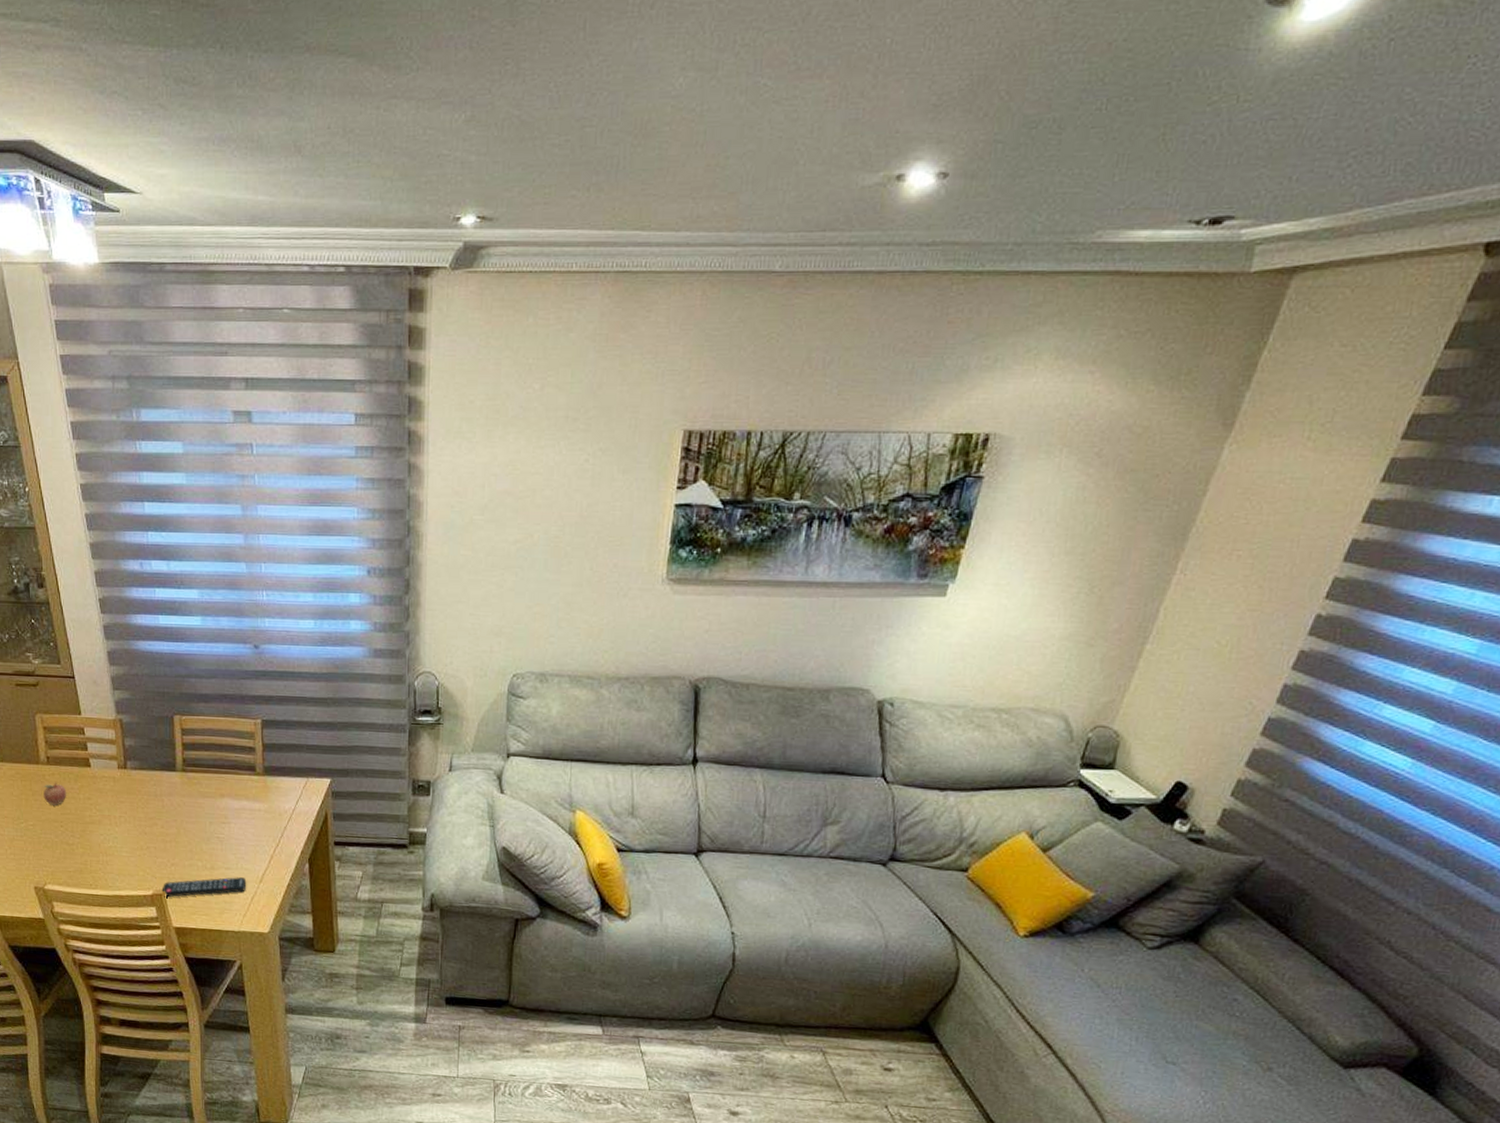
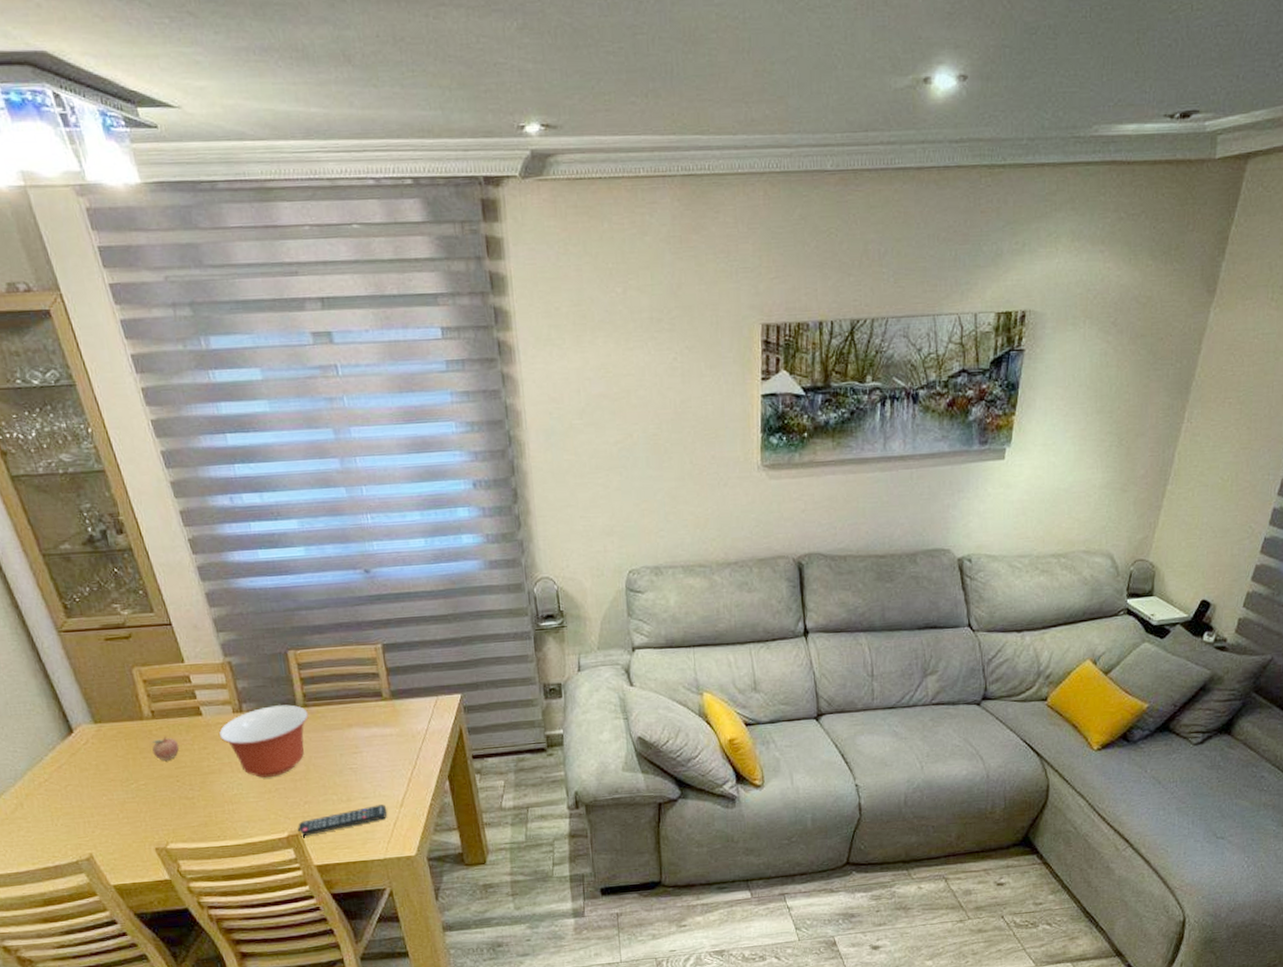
mixing bowl: none [103,766,185,835] -> present [218,704,309,778]

